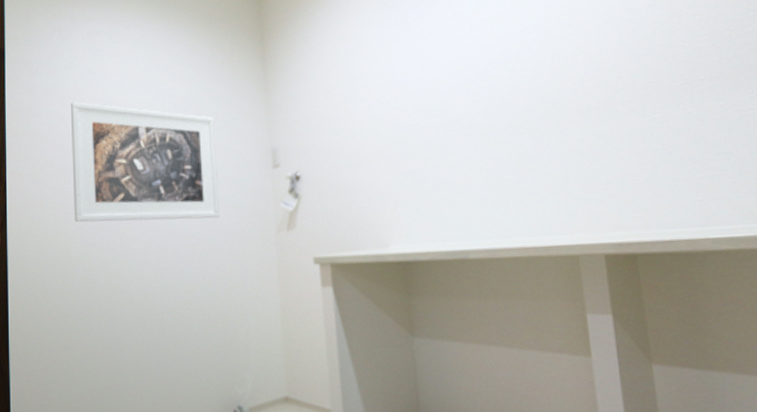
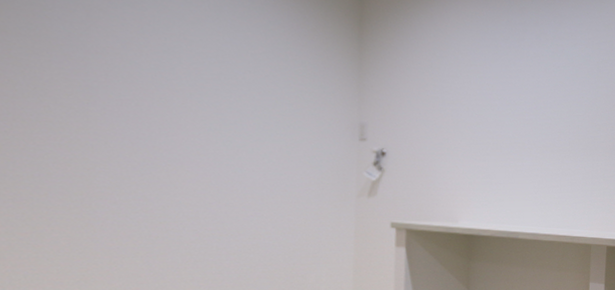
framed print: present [71,101,219,223] -> none [100,16,300,175]

